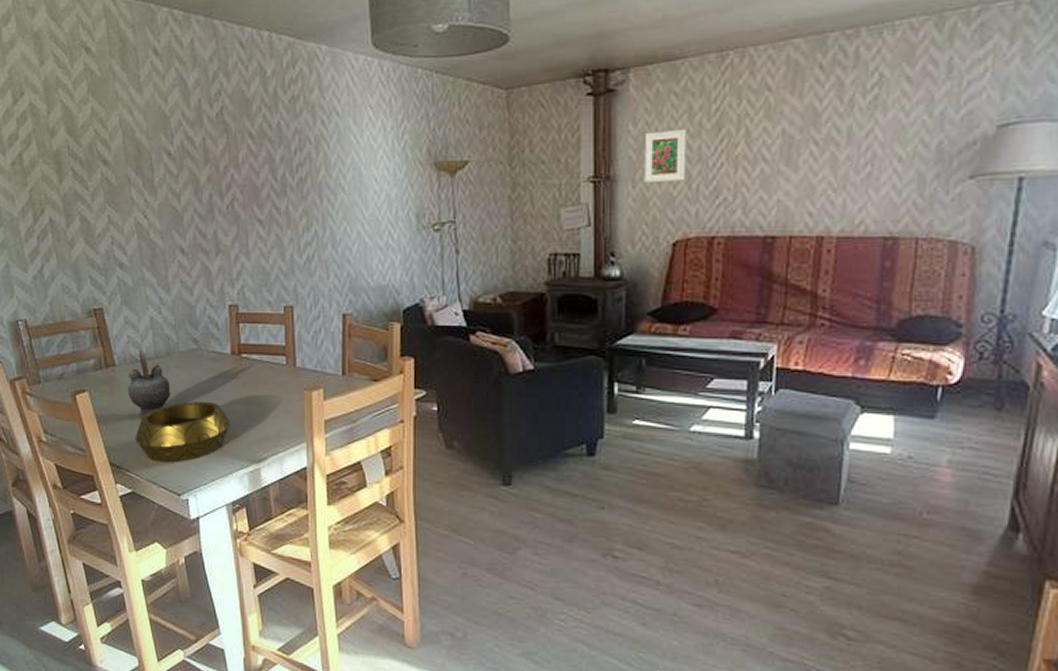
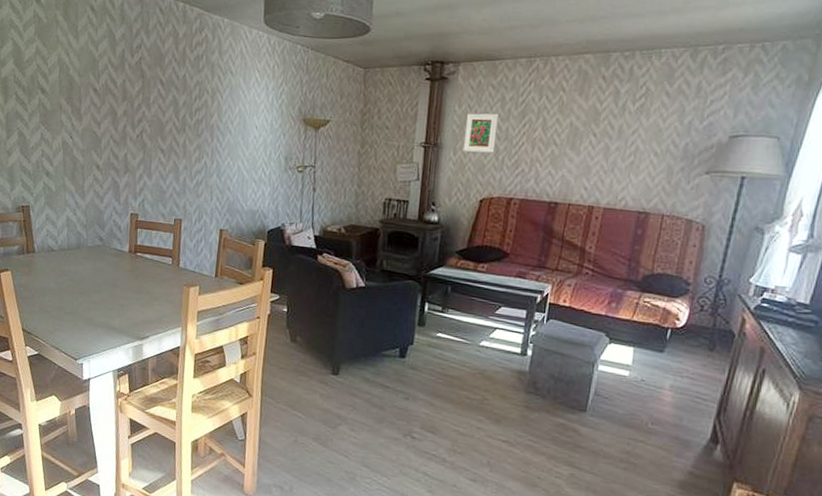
teapot: present [127,351,171,417] -> none [42,243,78,295]
decorative bowl: present [135,401,230,463] -> none [45,286,123,334]

